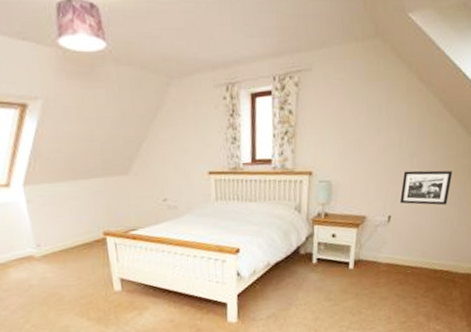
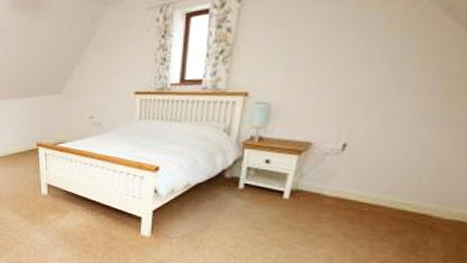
picture frame: present [399,170,453,206] -> none [361,92,449,135]

